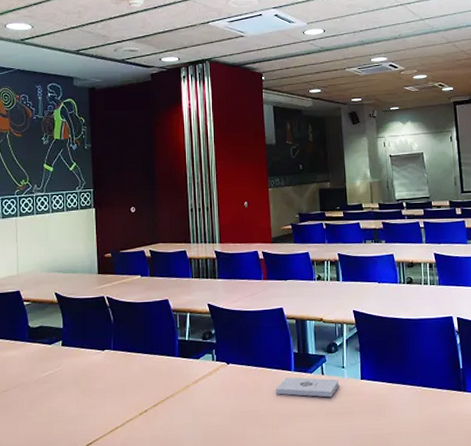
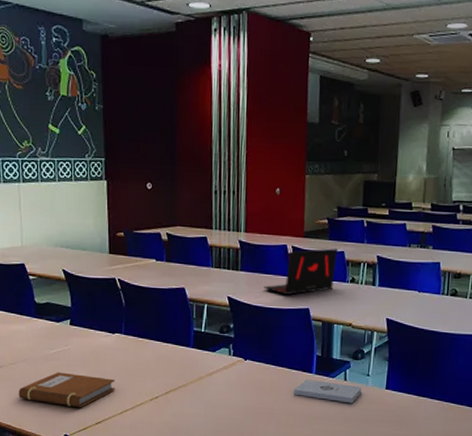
notebook: none [11,394,106,430] -> present [19,372,116,408]
laptop: none [240,250,303,297] -> present [264,248,338,295]

